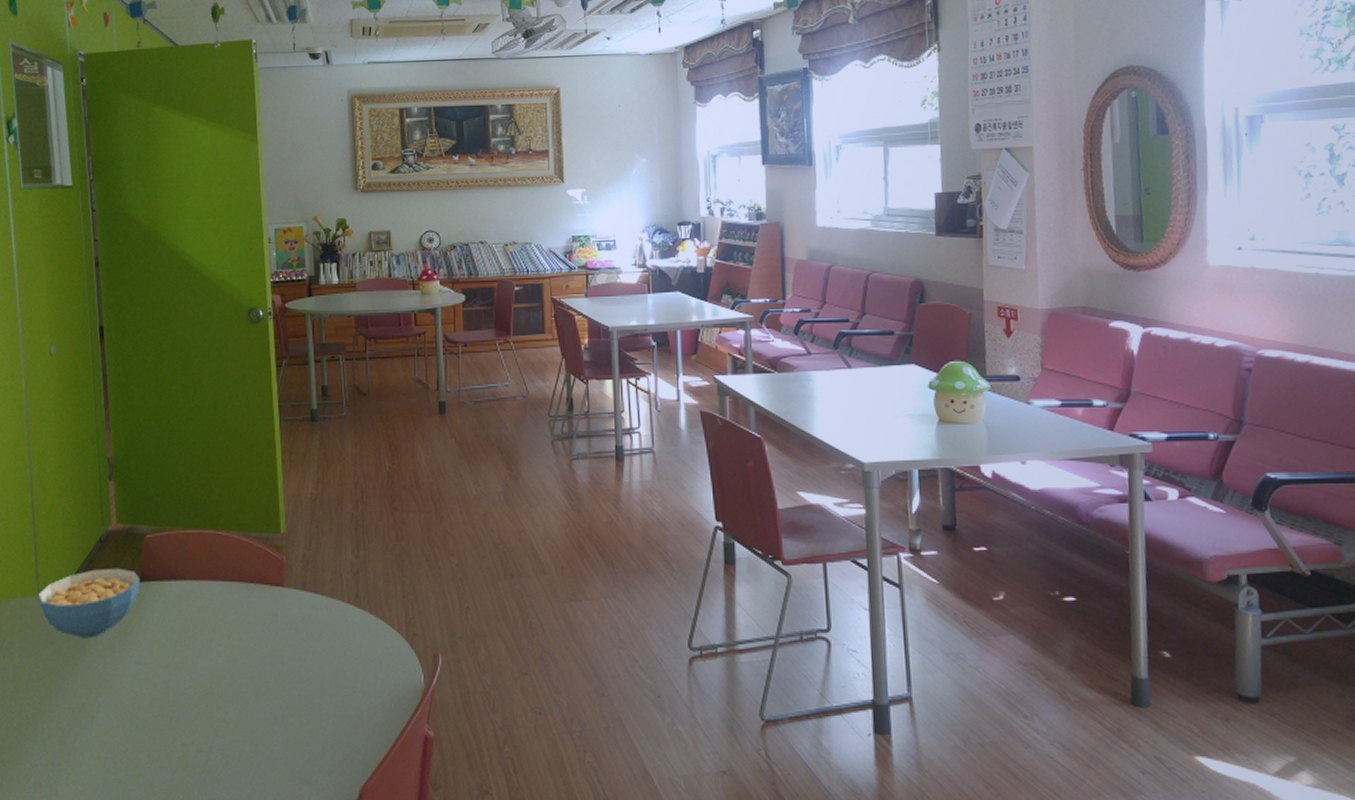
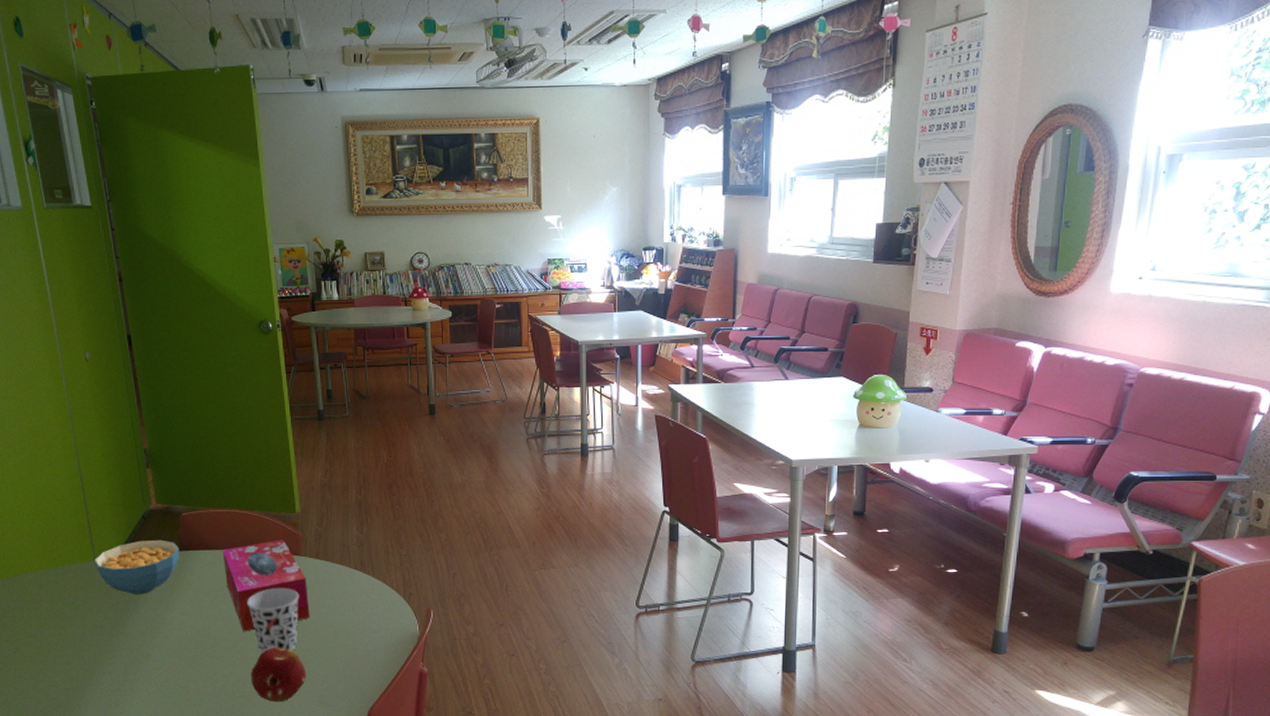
tissue box: none [191,567,292,685] -> present [222,540,310,632]
fruit: none [216,704,285,780] -> present [251,646,307,703]
cup: none [217,627,280,714] -> present [247,587,299,653]

